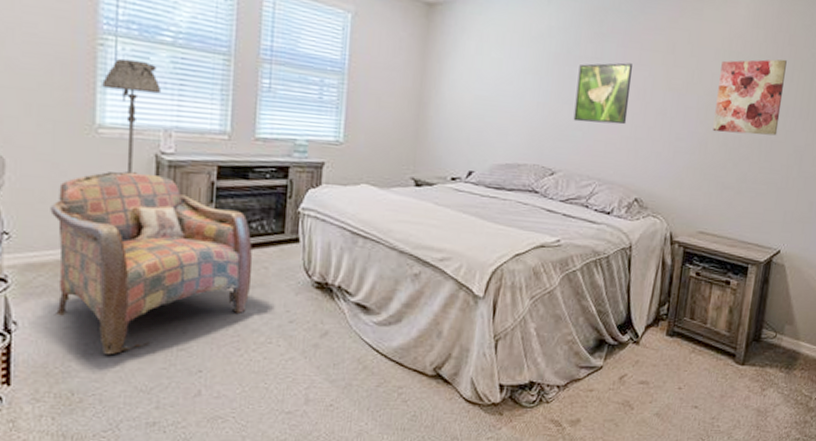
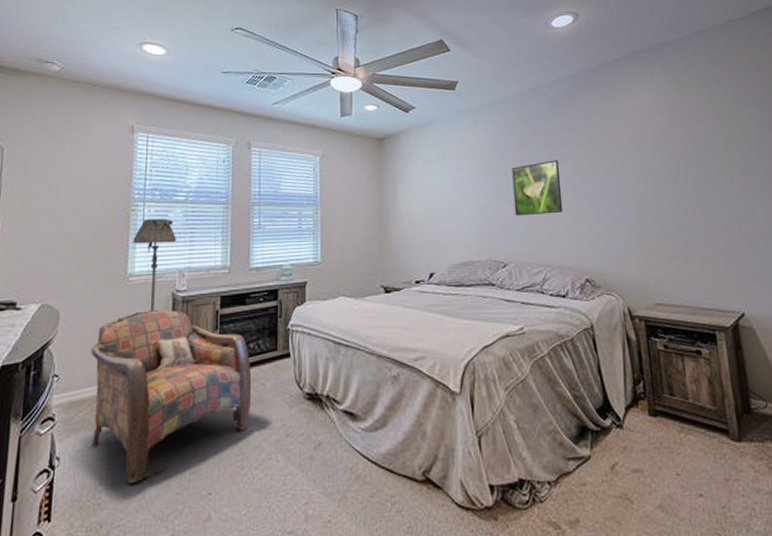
wall art: present [713,59,787,136] -> none [638,135,708,208]

